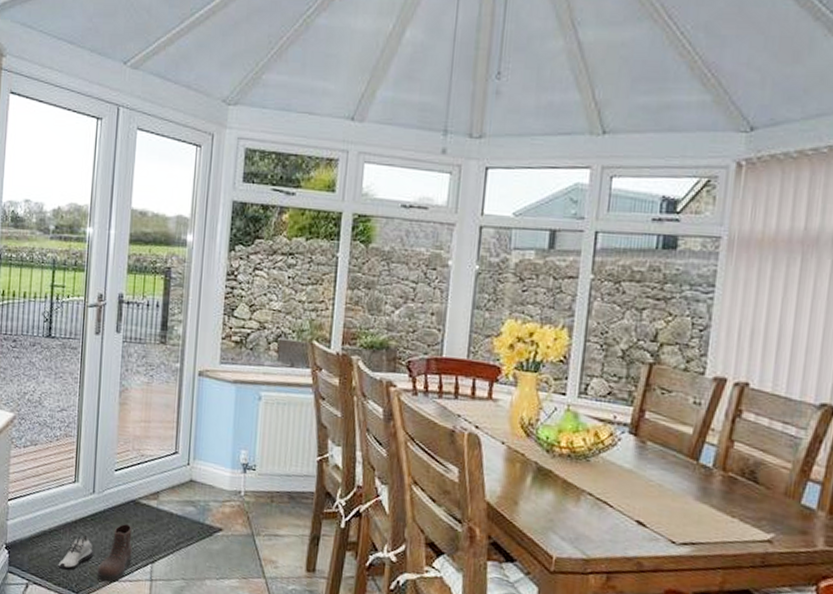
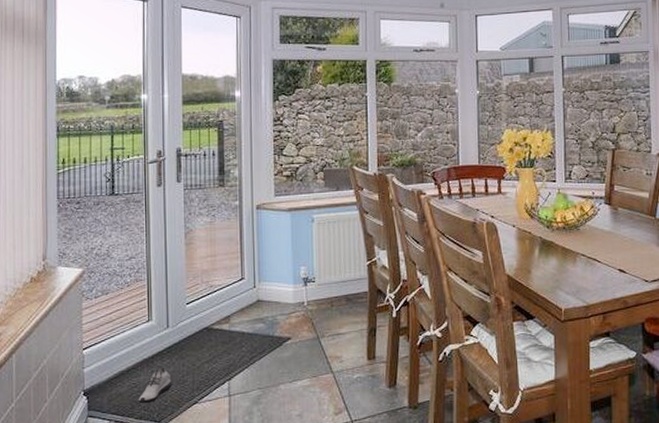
boot: present [97,523,133,583] -> none [177,349,209,406]

